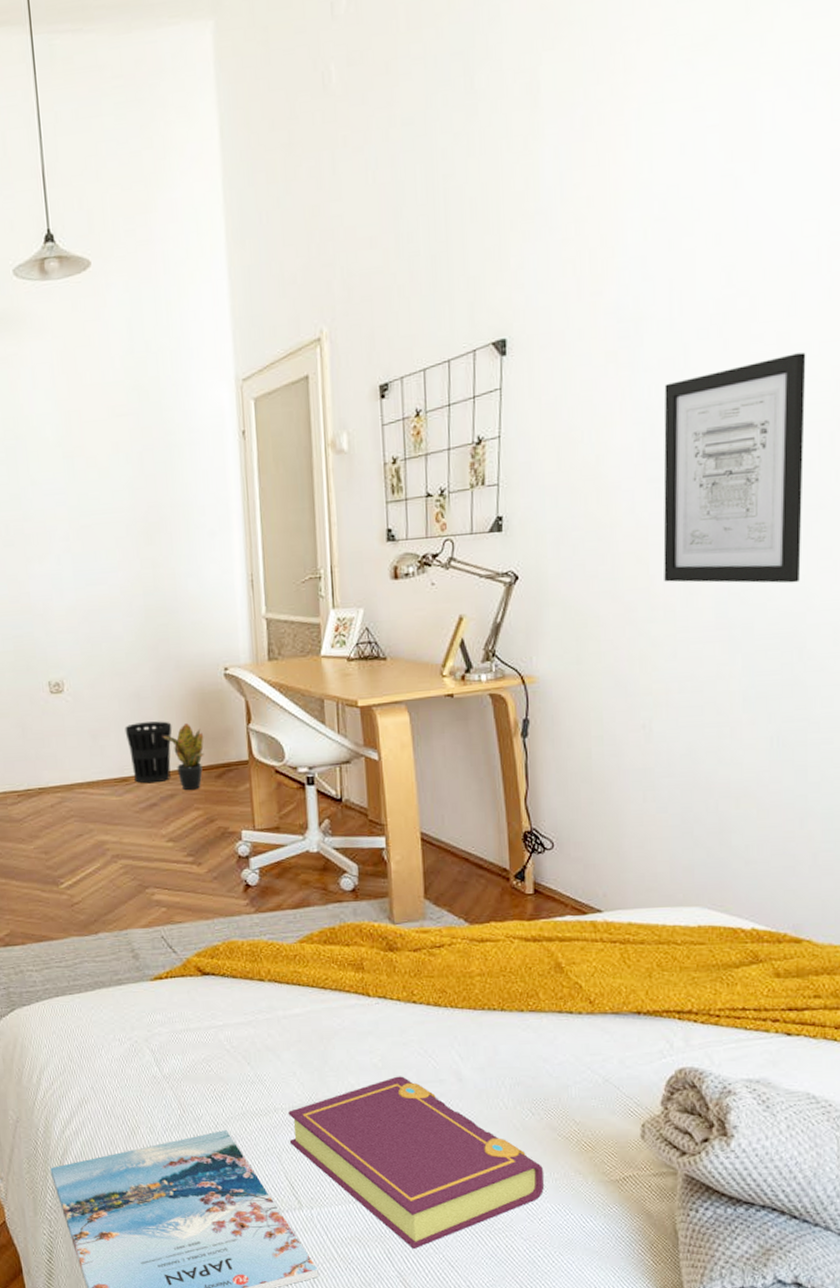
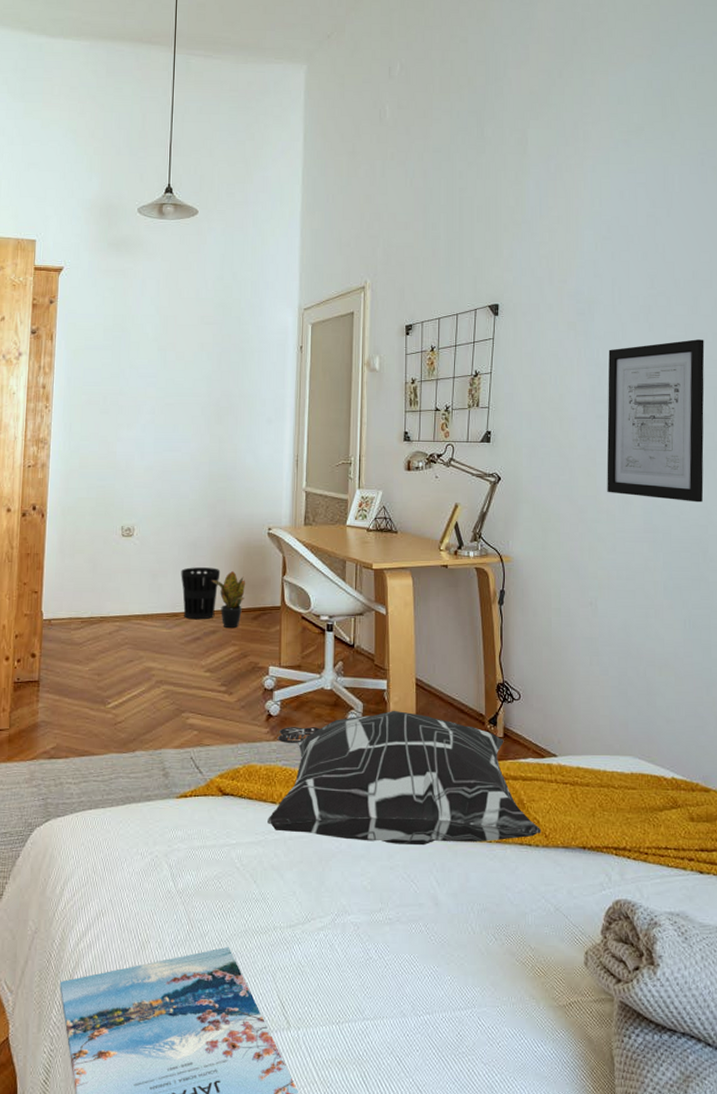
decorative pillow: none [256,870,585,1019] -> present [267,710,542,846]
book: present [288,1076,544,1250] -> none [285,899,504,1073]

